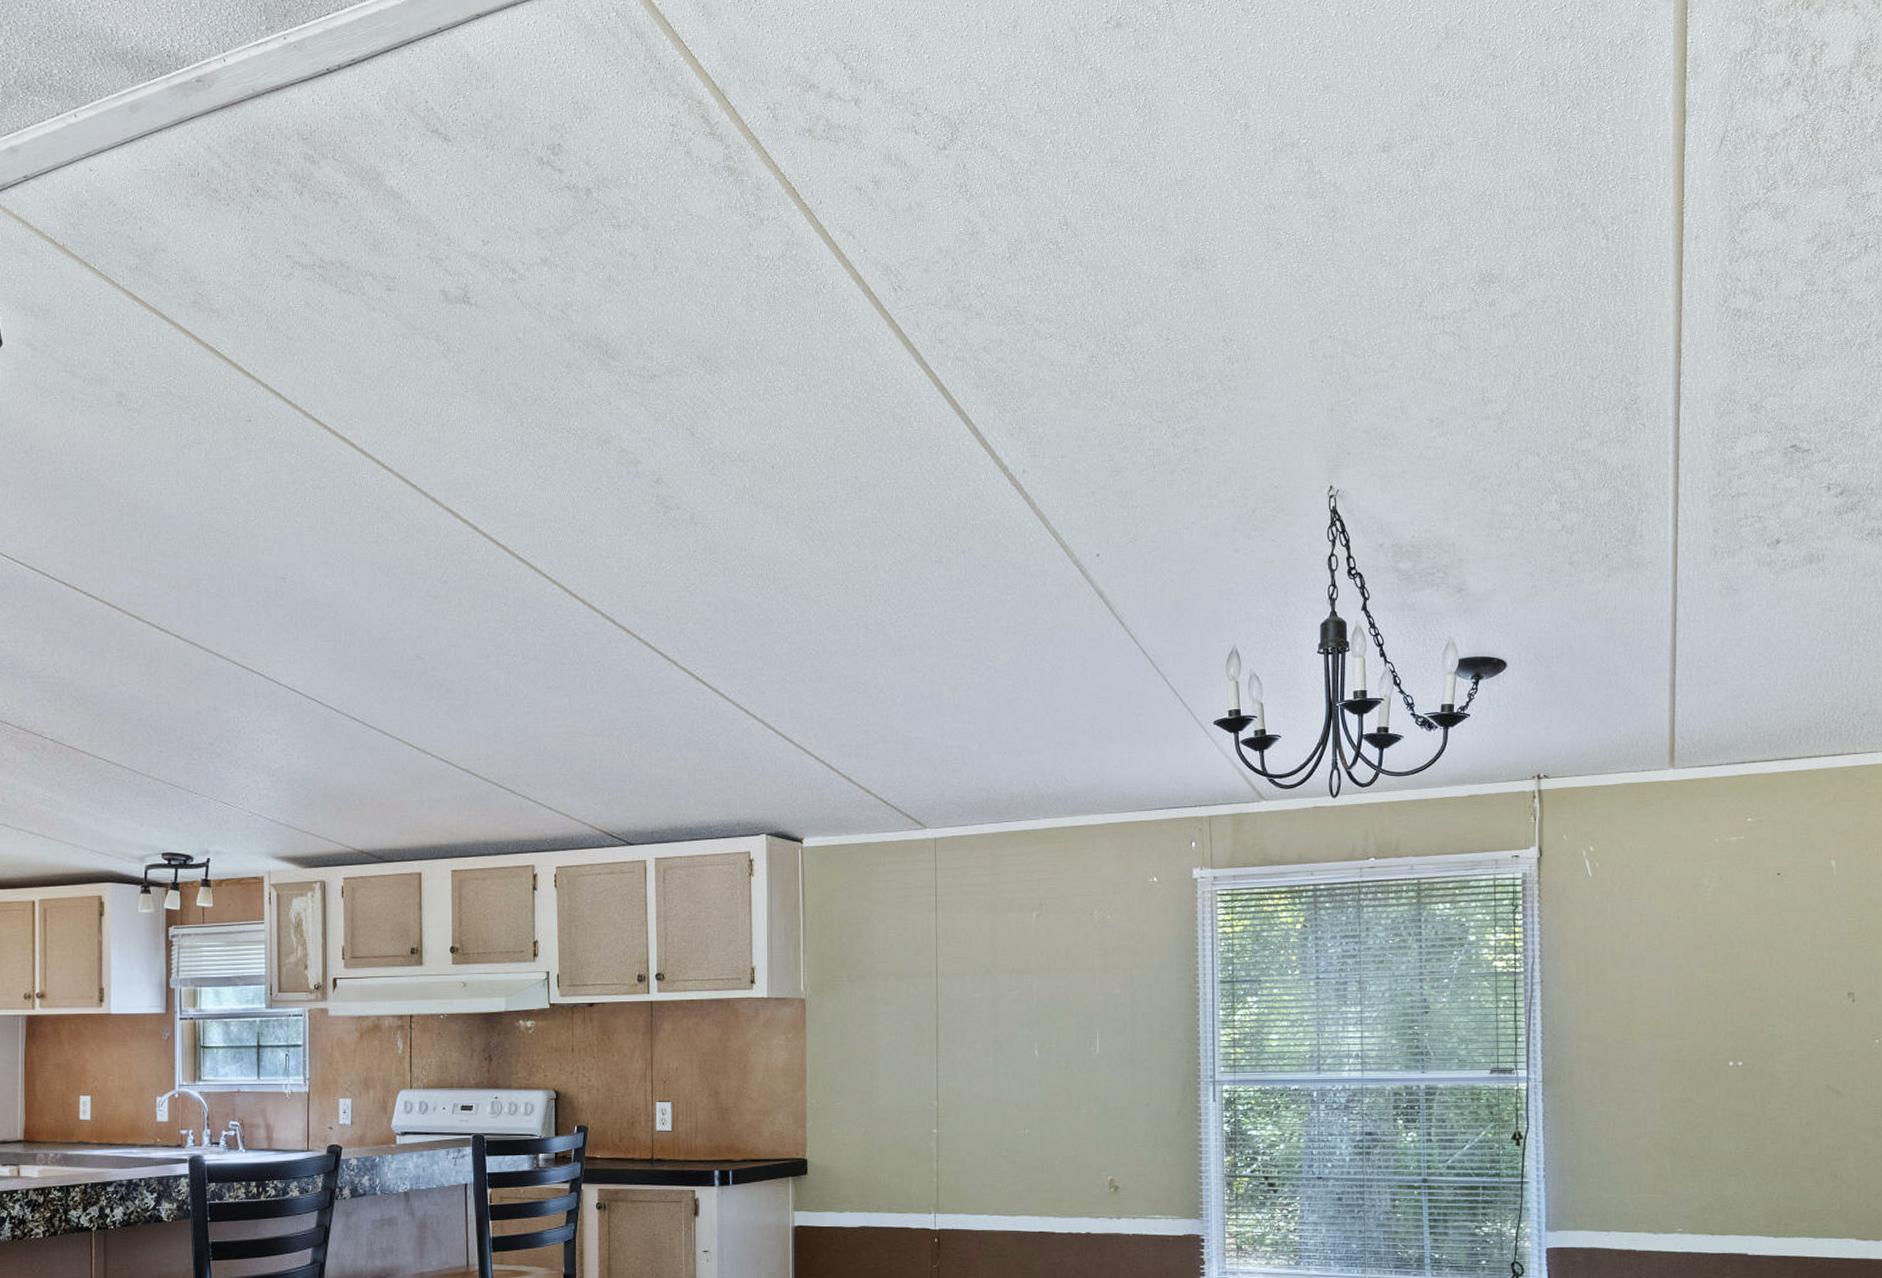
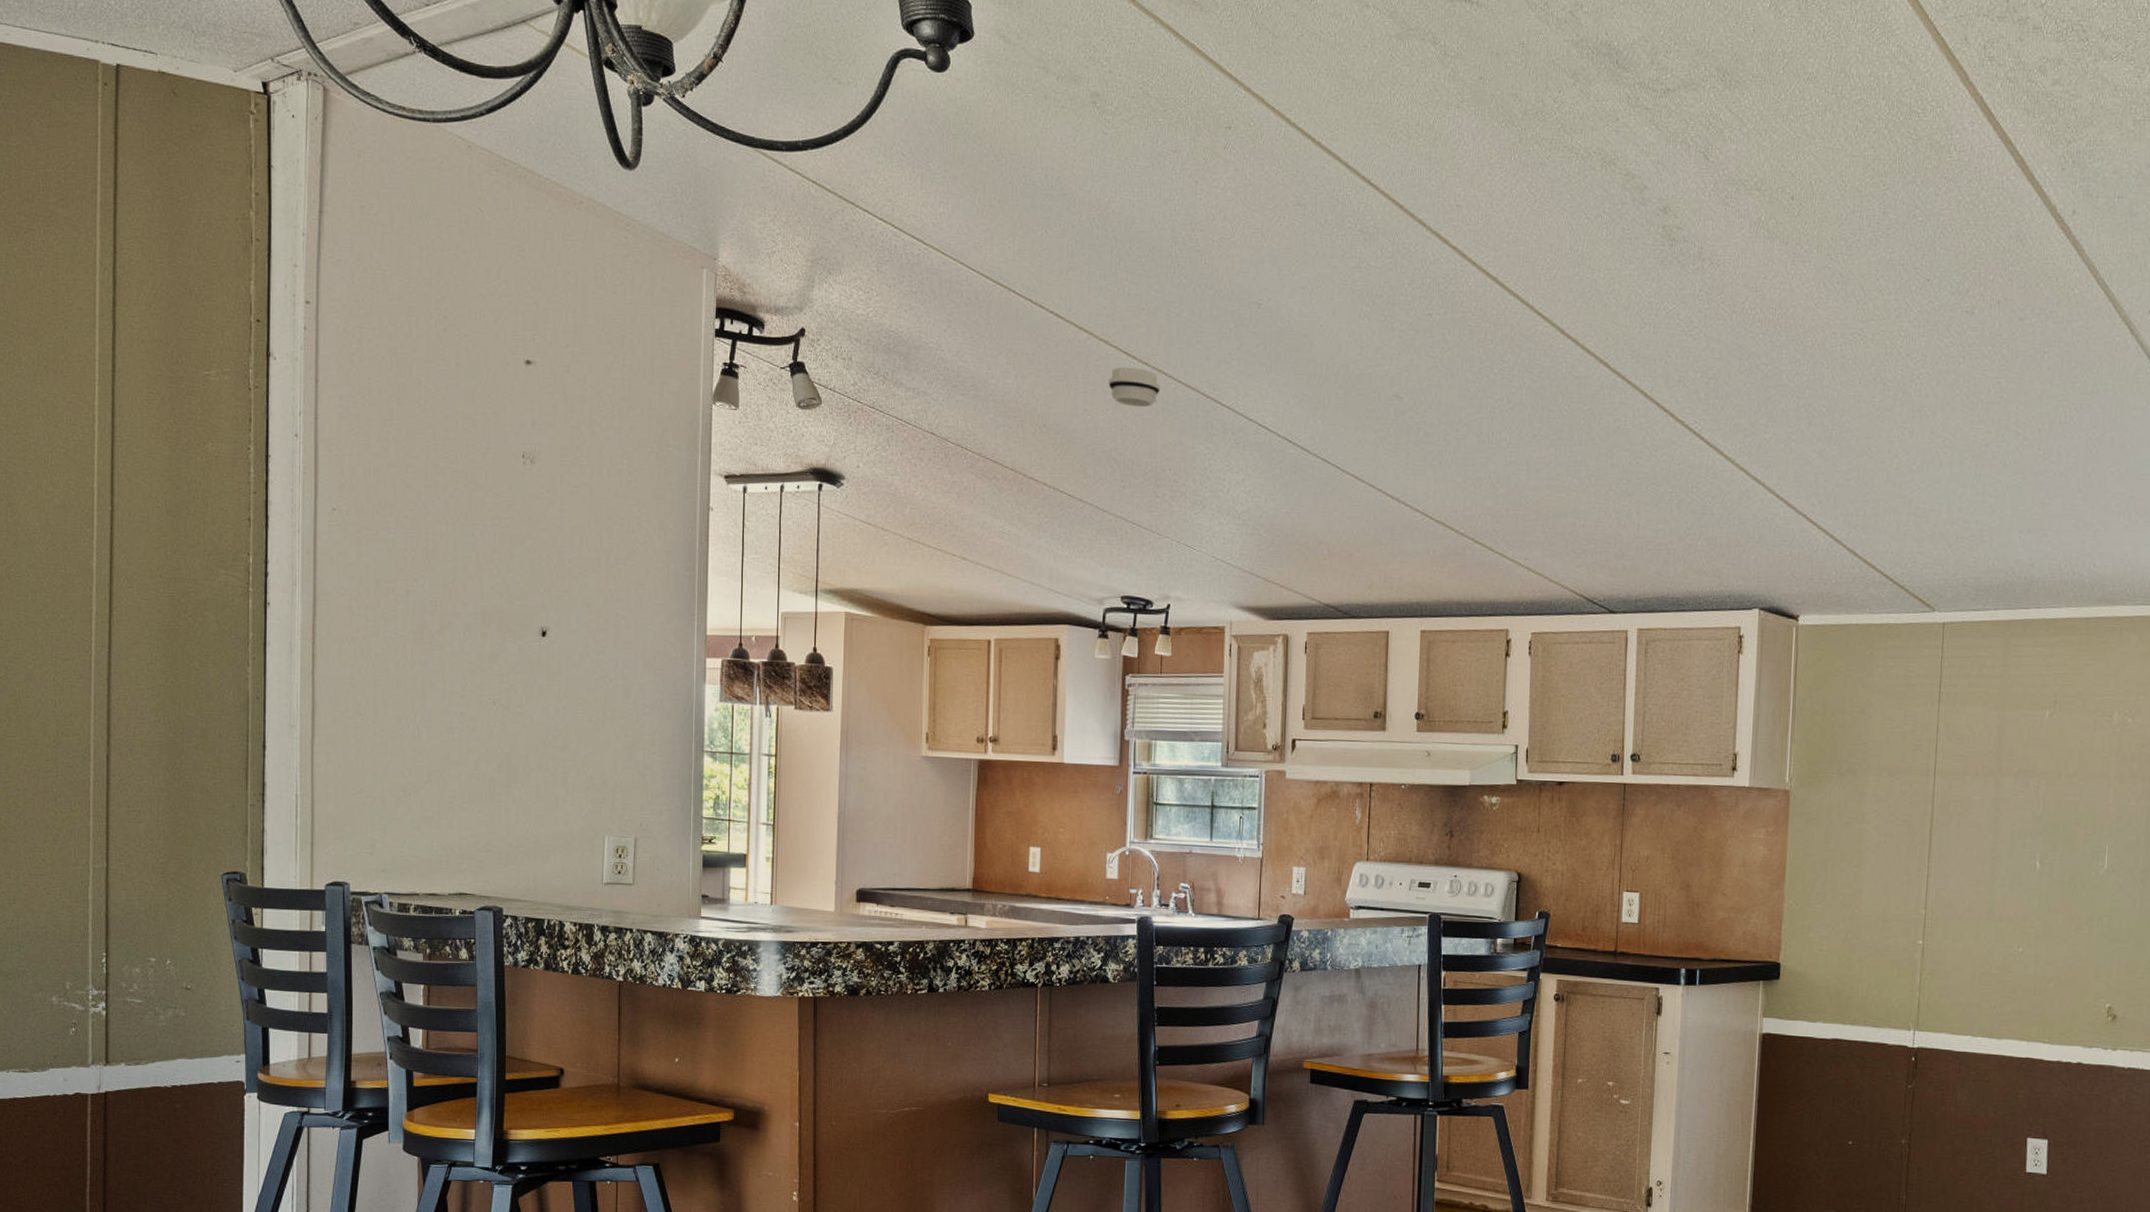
smoke detector: none [142,640,193,677] -> present [1108,367,1161,408]

